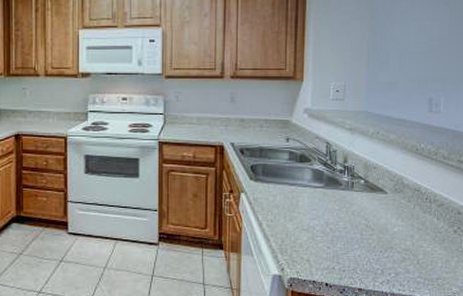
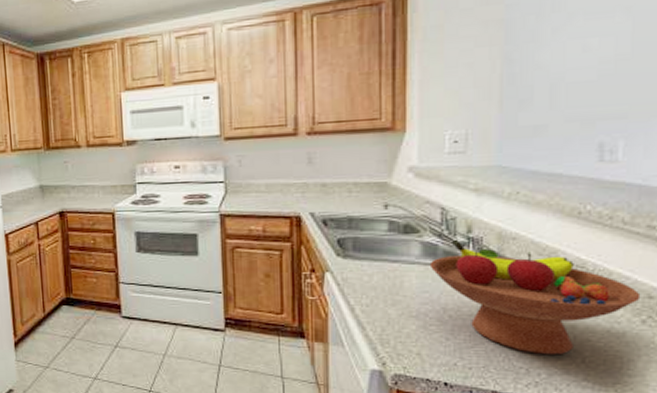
fruit bowl: none [317,168,454,259] -> present [429,240,641,355]

